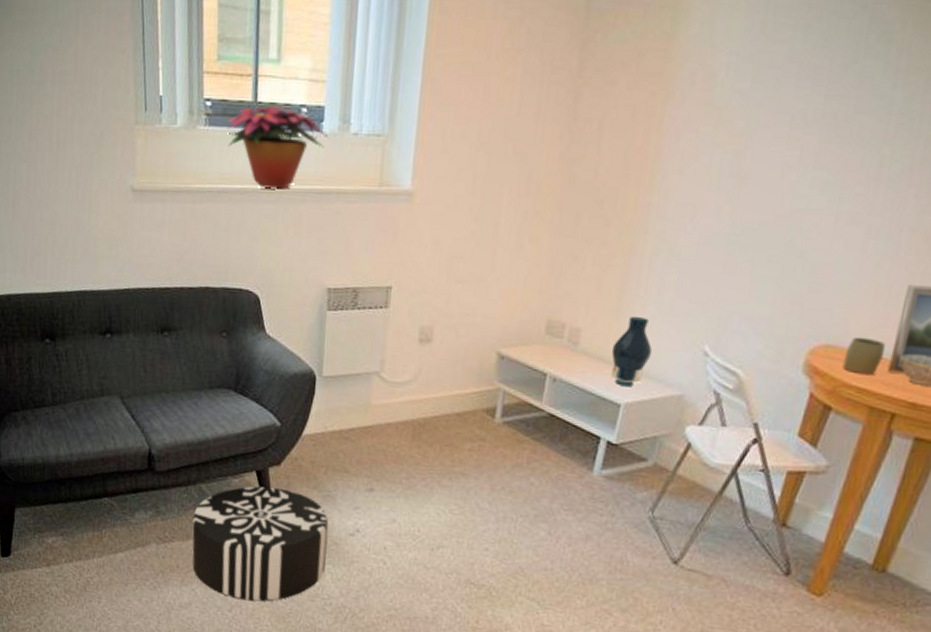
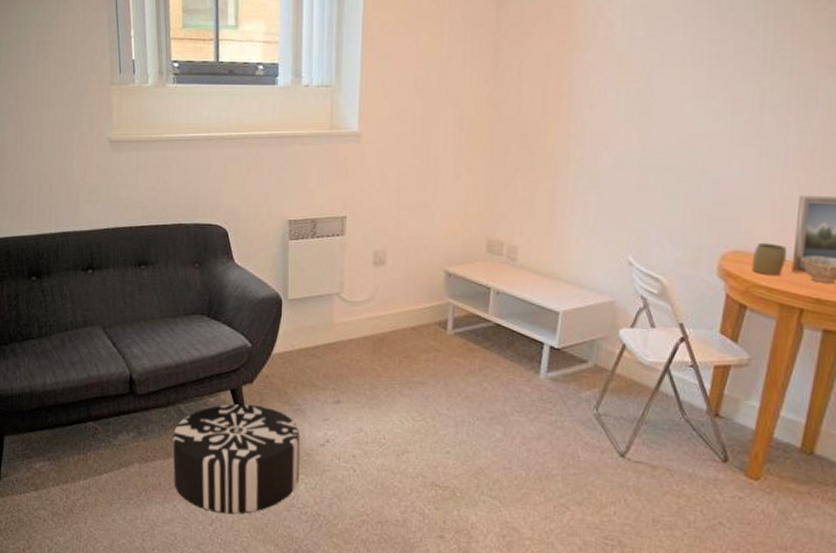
flower arrangement: present [225,106,329,190] -> none [191,64,283,137]
vase: present [611,316,653,387] -> none [546,232,583,296]

